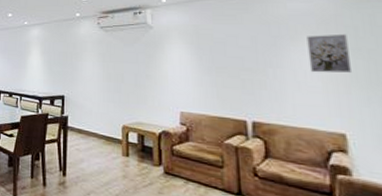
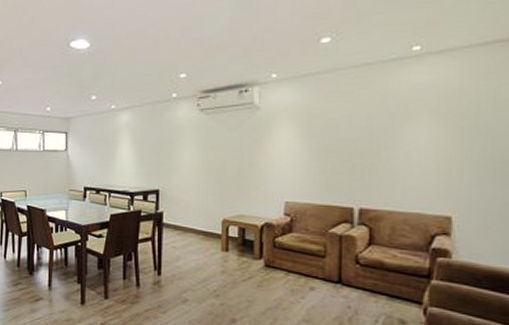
wall art: present [306,34,353,73] -> none [424,109,468,154]

